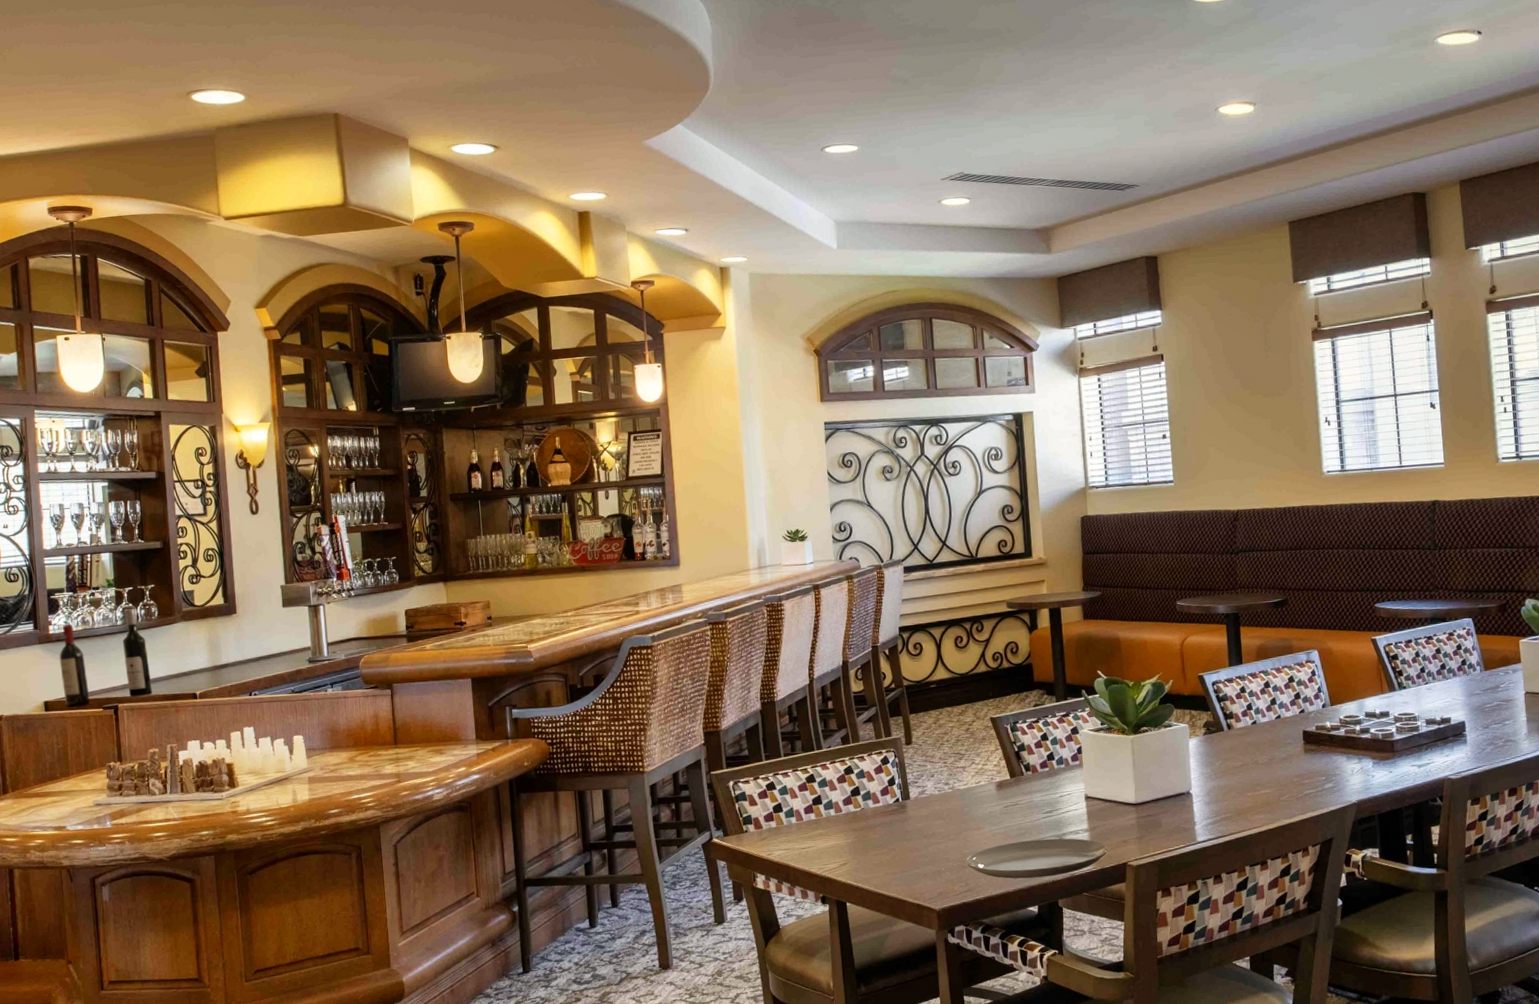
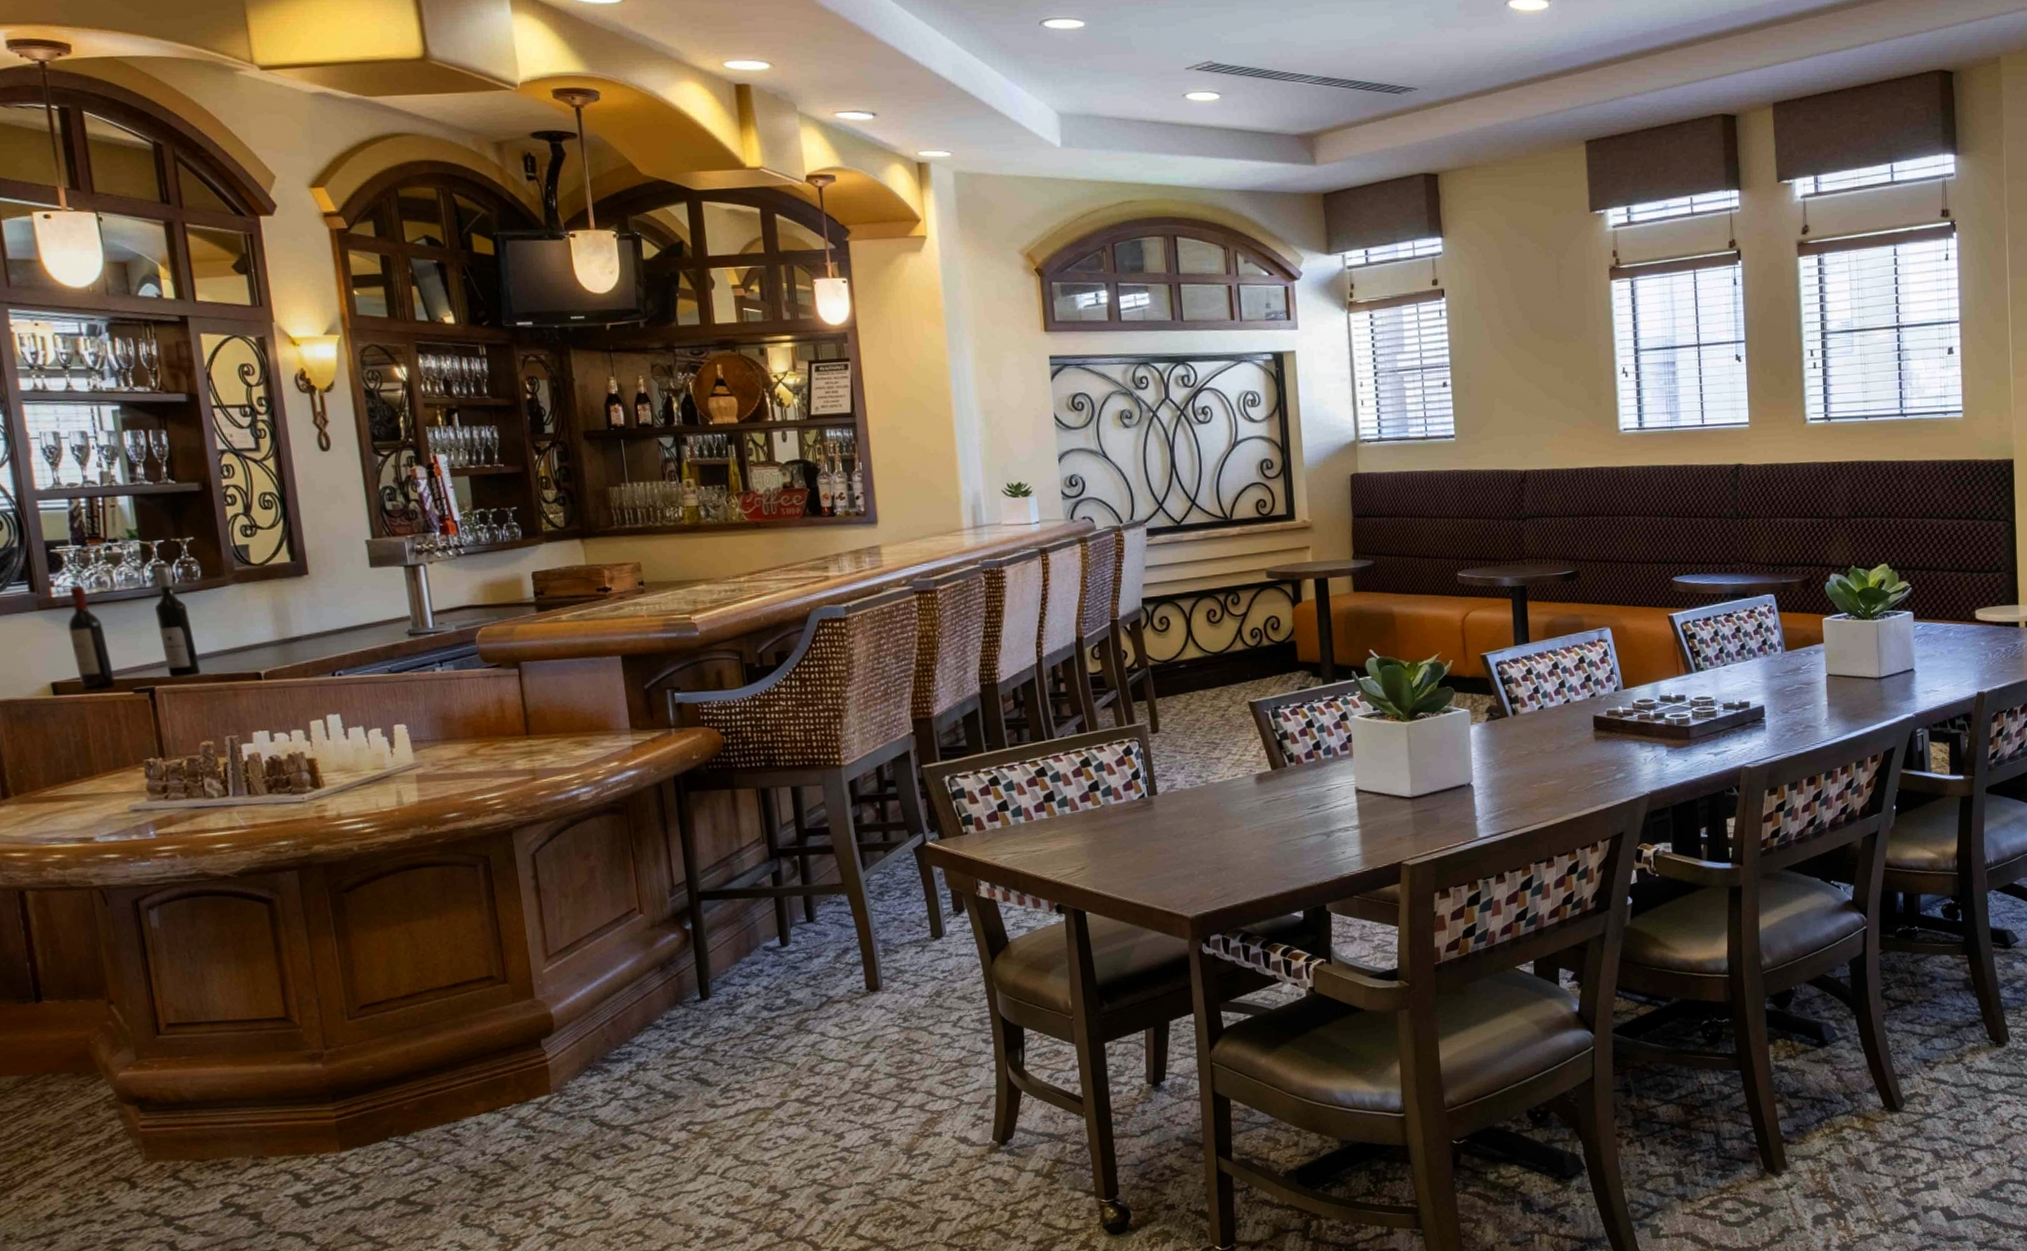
plate: present [966,838,1108,879] -> none [1222,836,1380,882]

